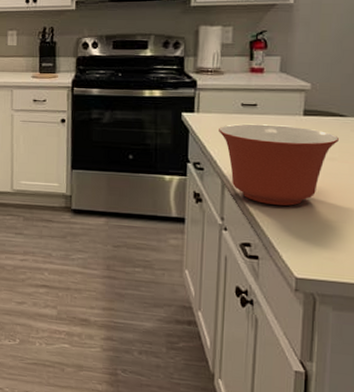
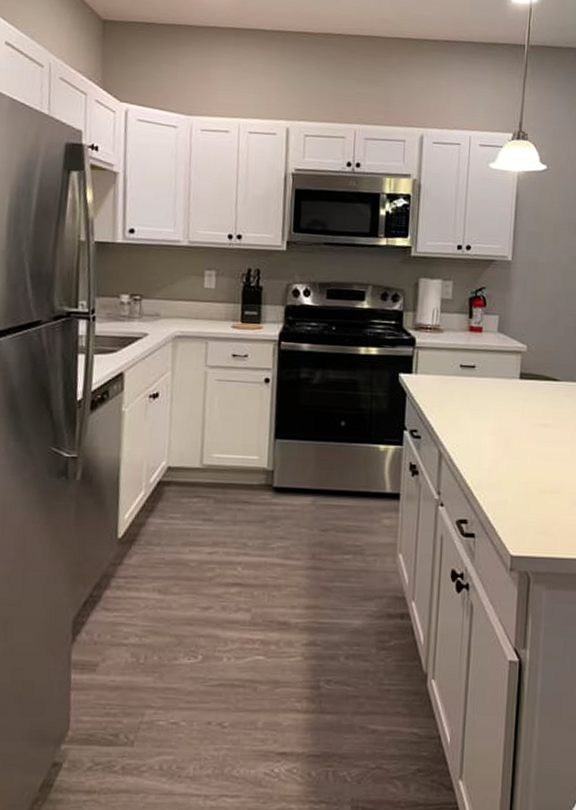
mixing bowl: present [219,123,339,206] -> none [437,386,552,477]

